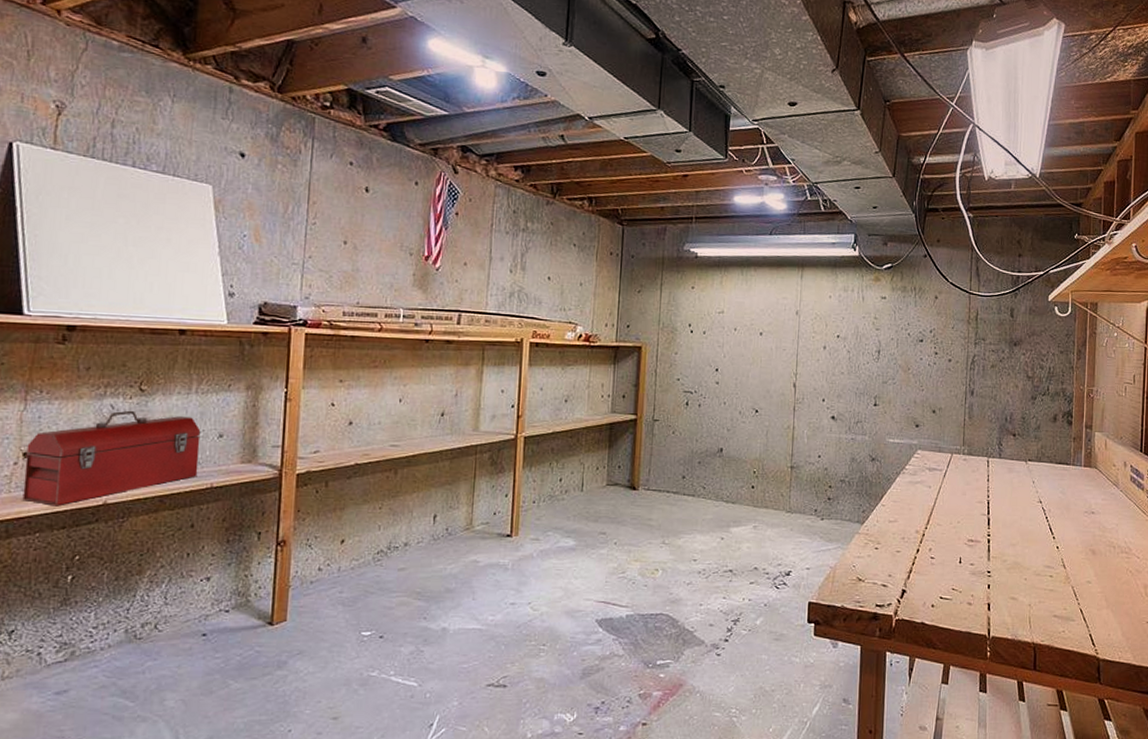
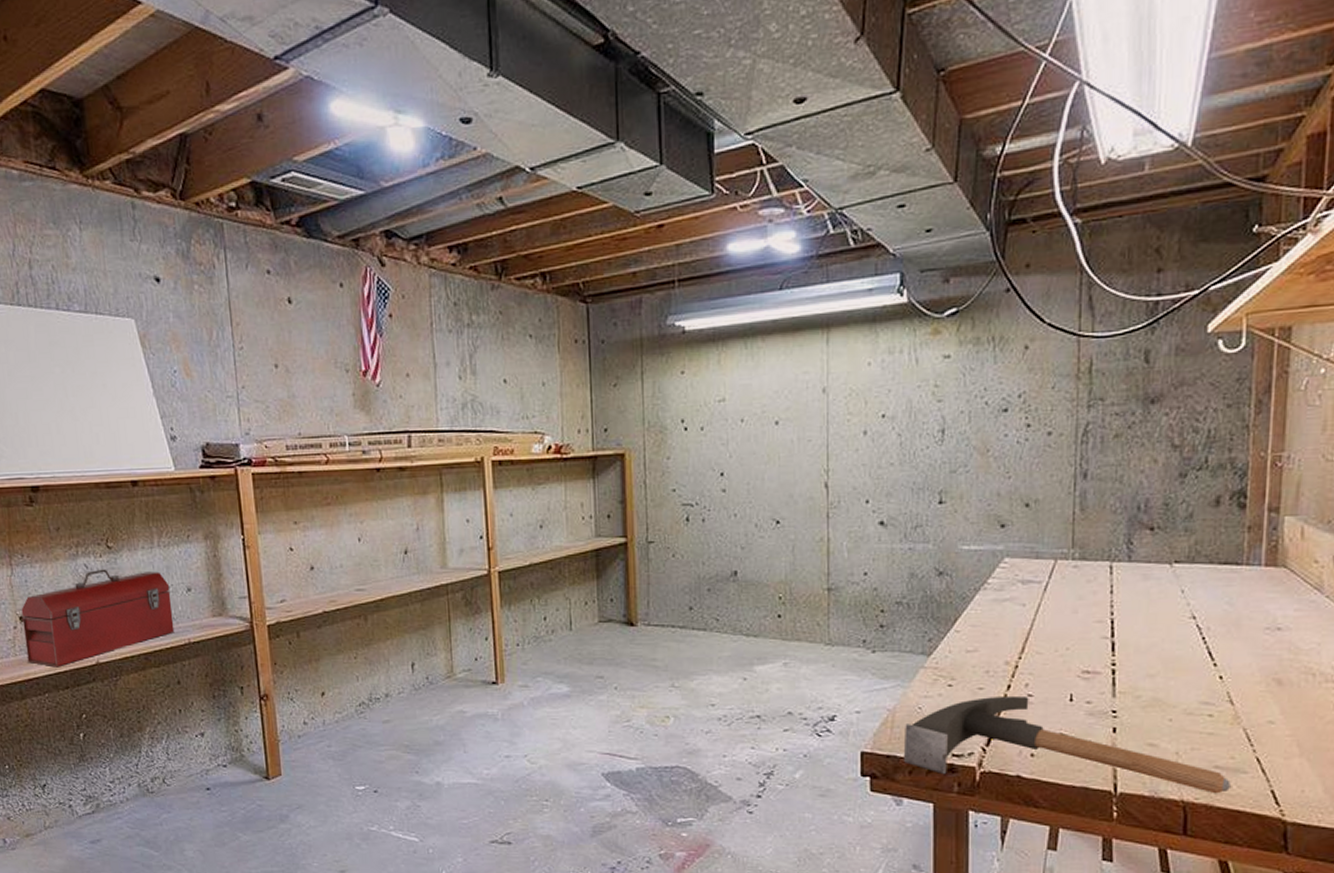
hatchet: none [840,557,1064,637] -> present [903,695,1231,794]

